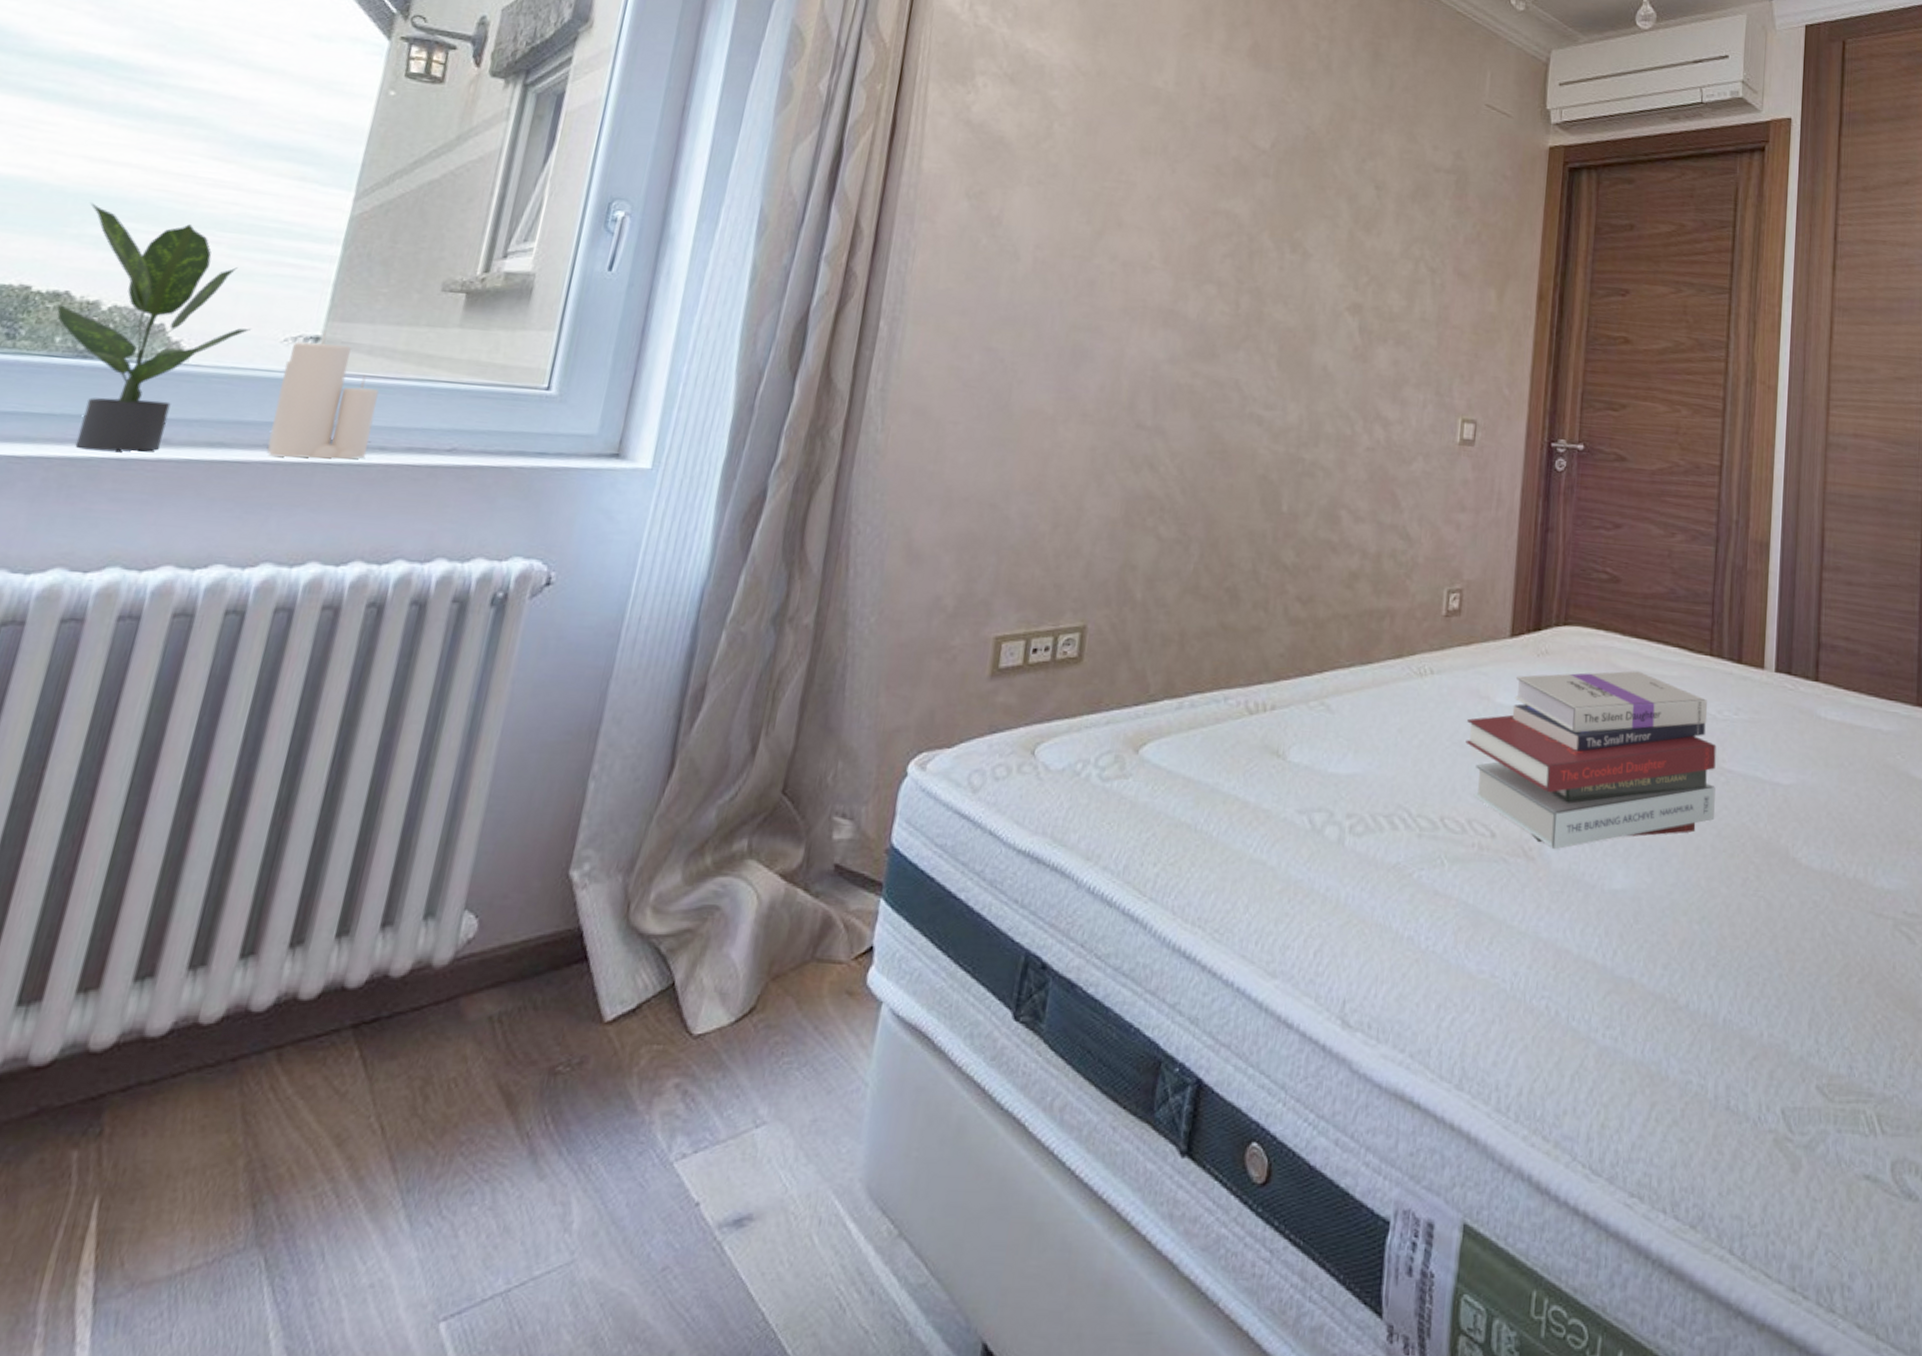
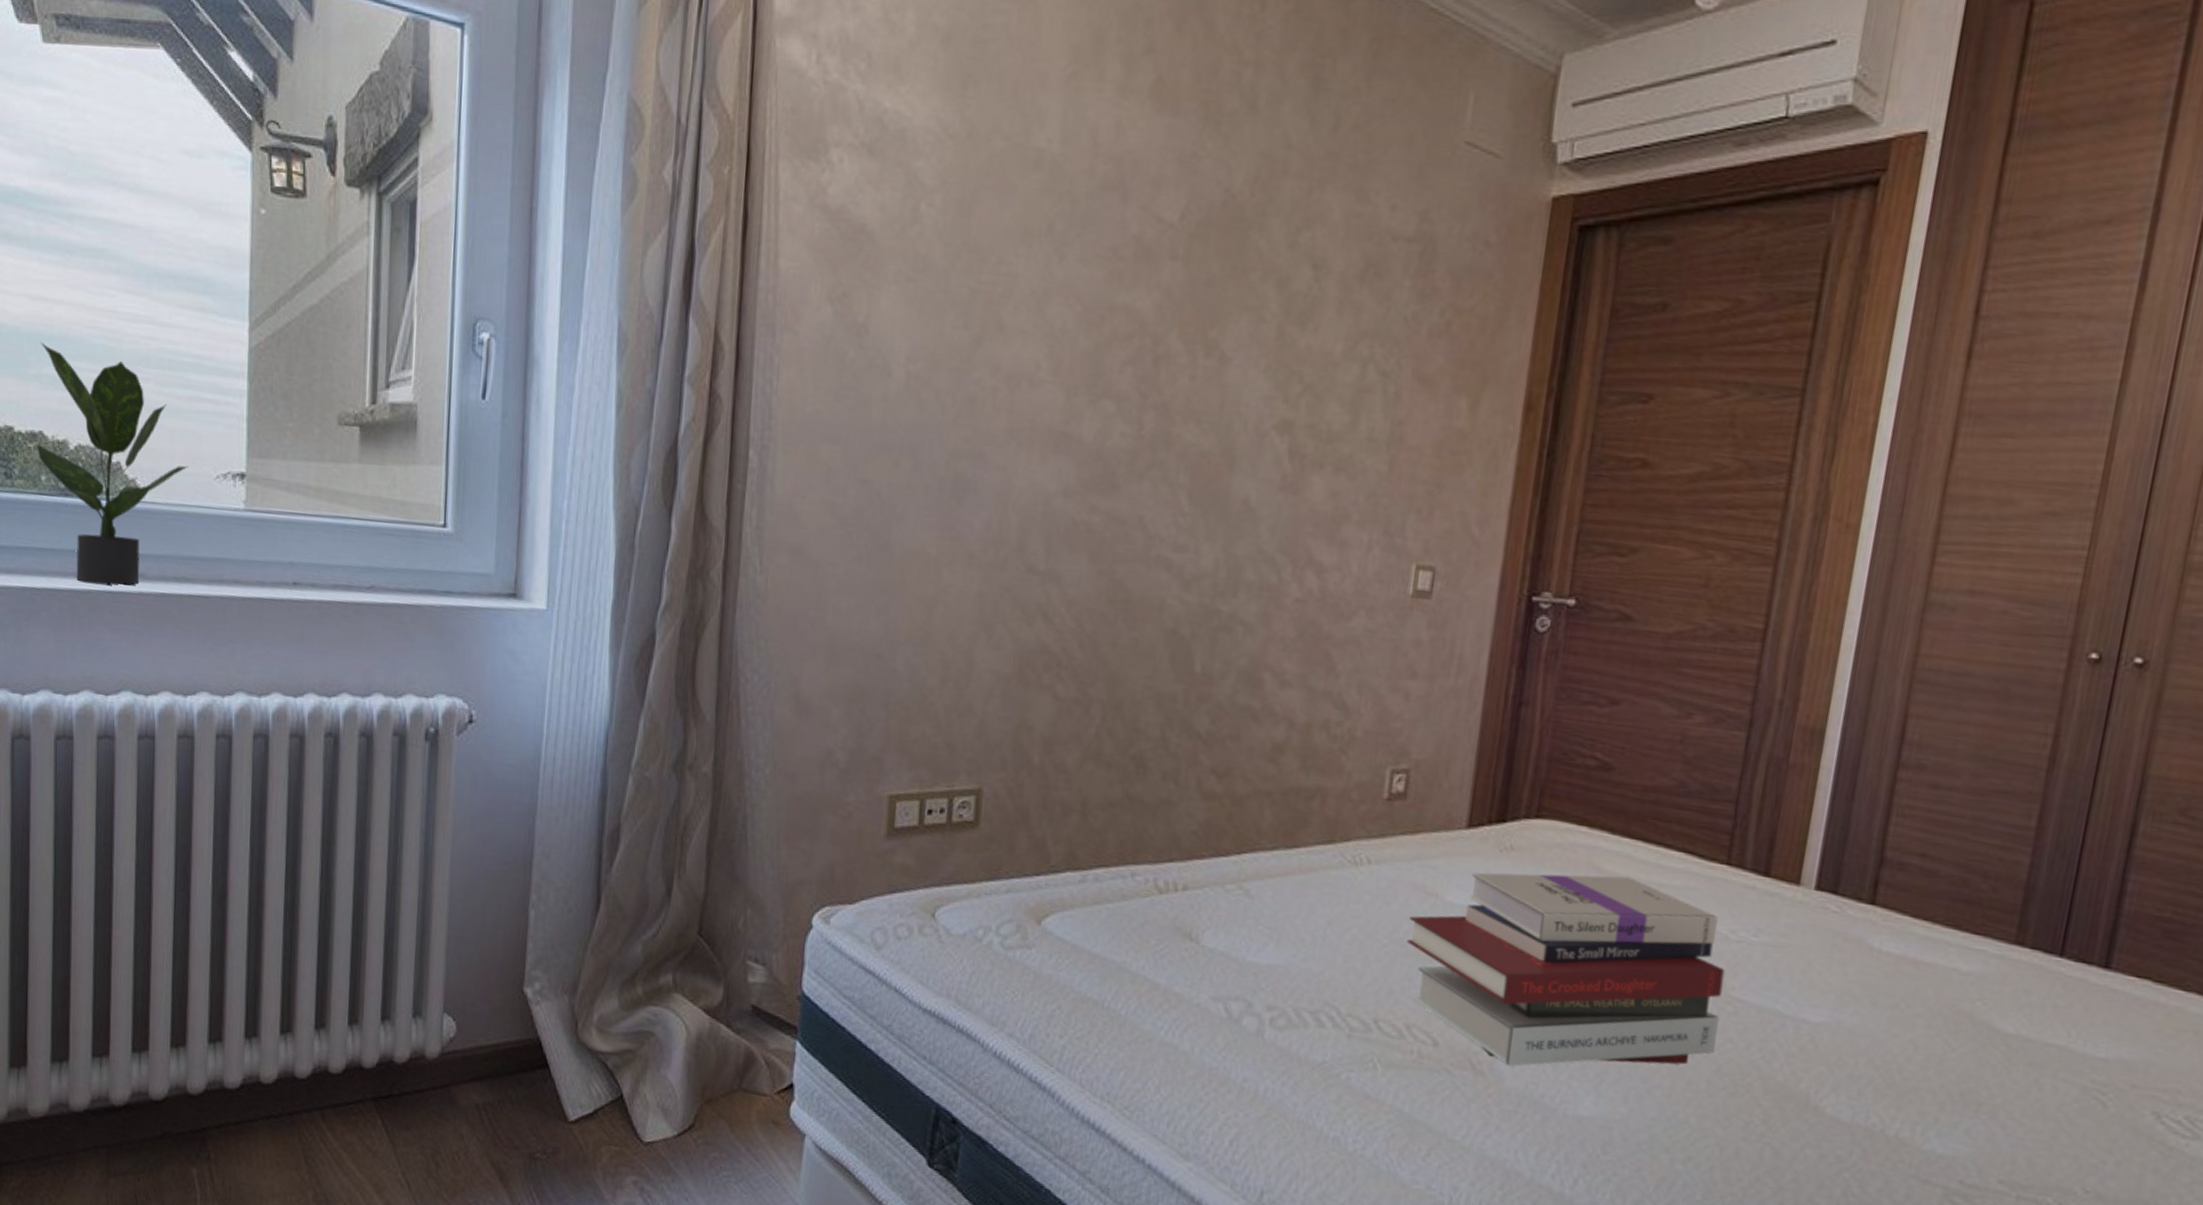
candle: present [266,329,379,461] -> none [221,466,302,597]

